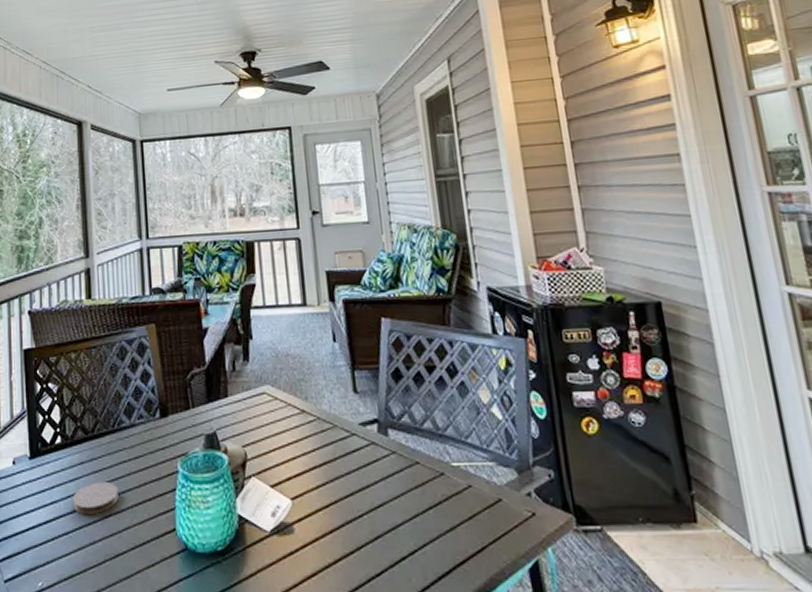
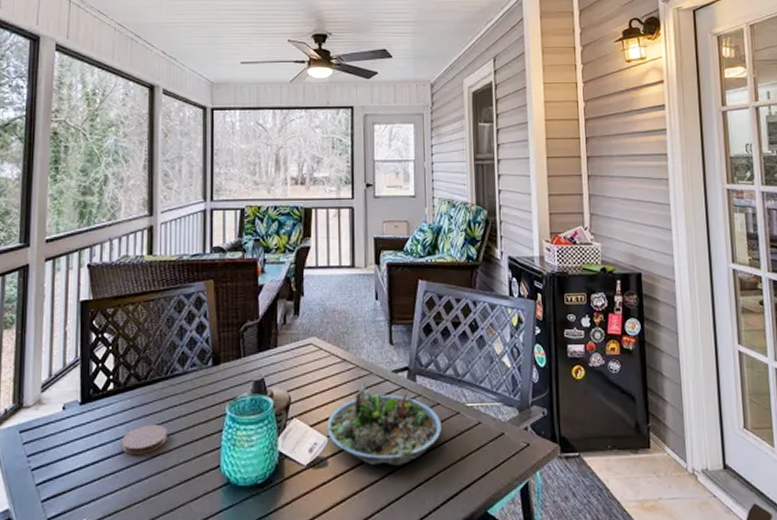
succulent planter: none [288,435,425,535] -> present [326,381,443,466]

